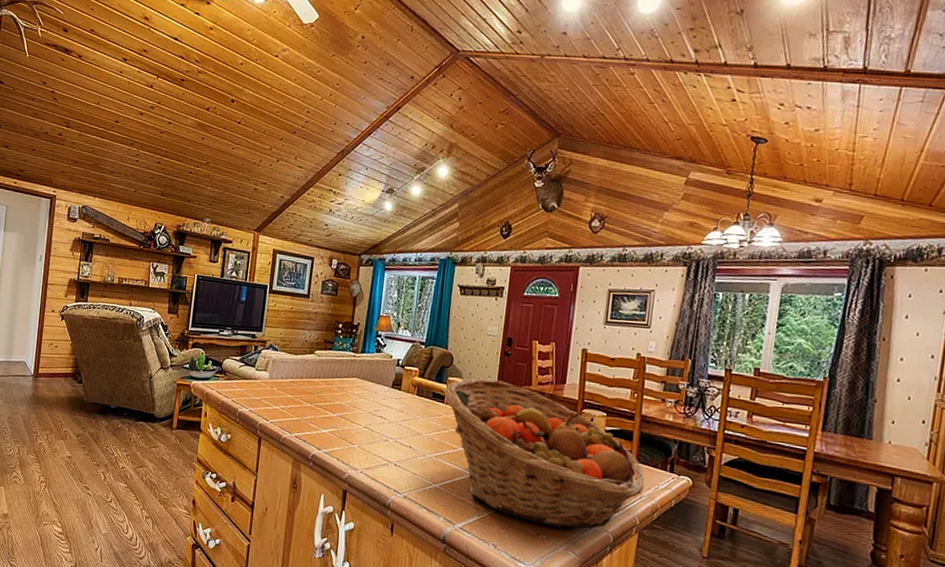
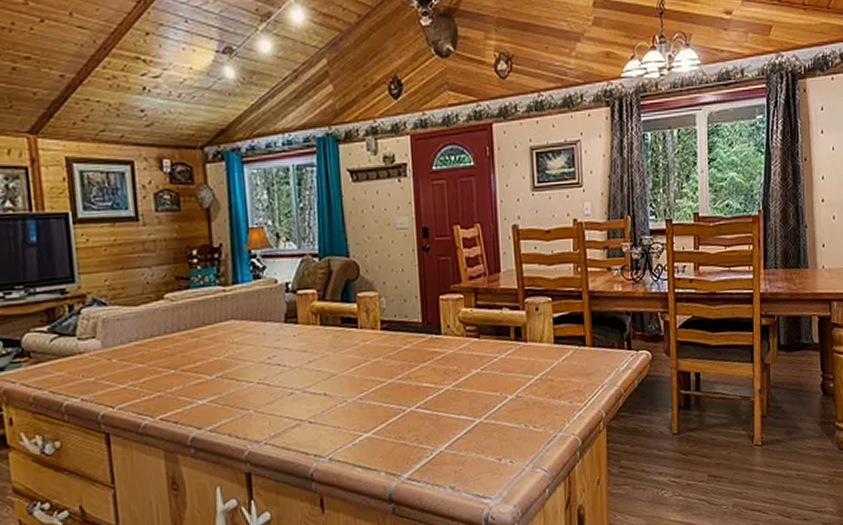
fruit basket: present [444,378,645,529] -> none [355,284,605,448]

